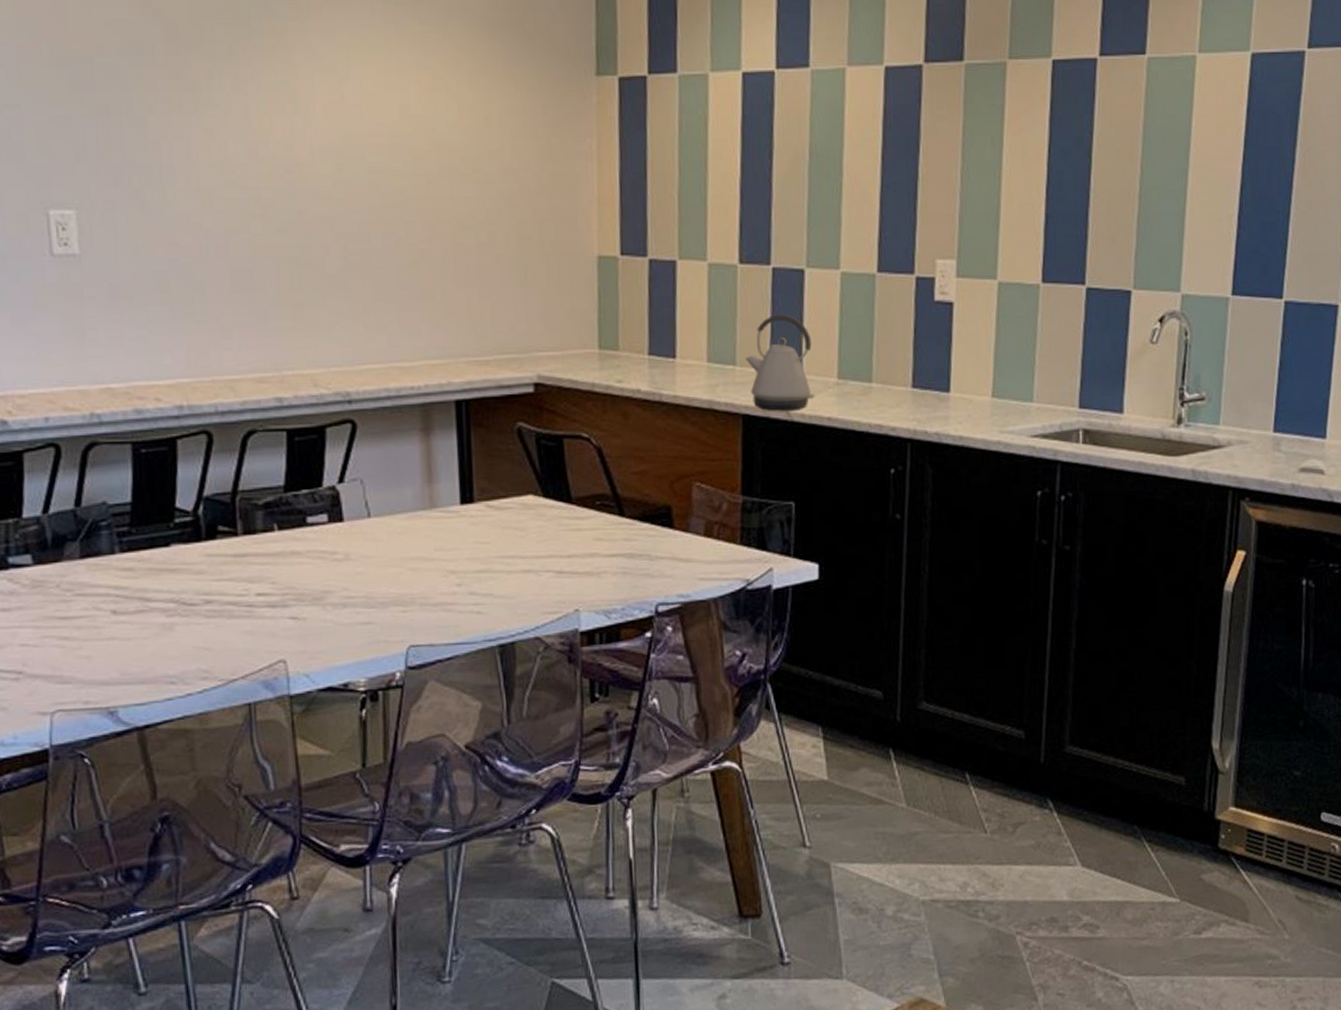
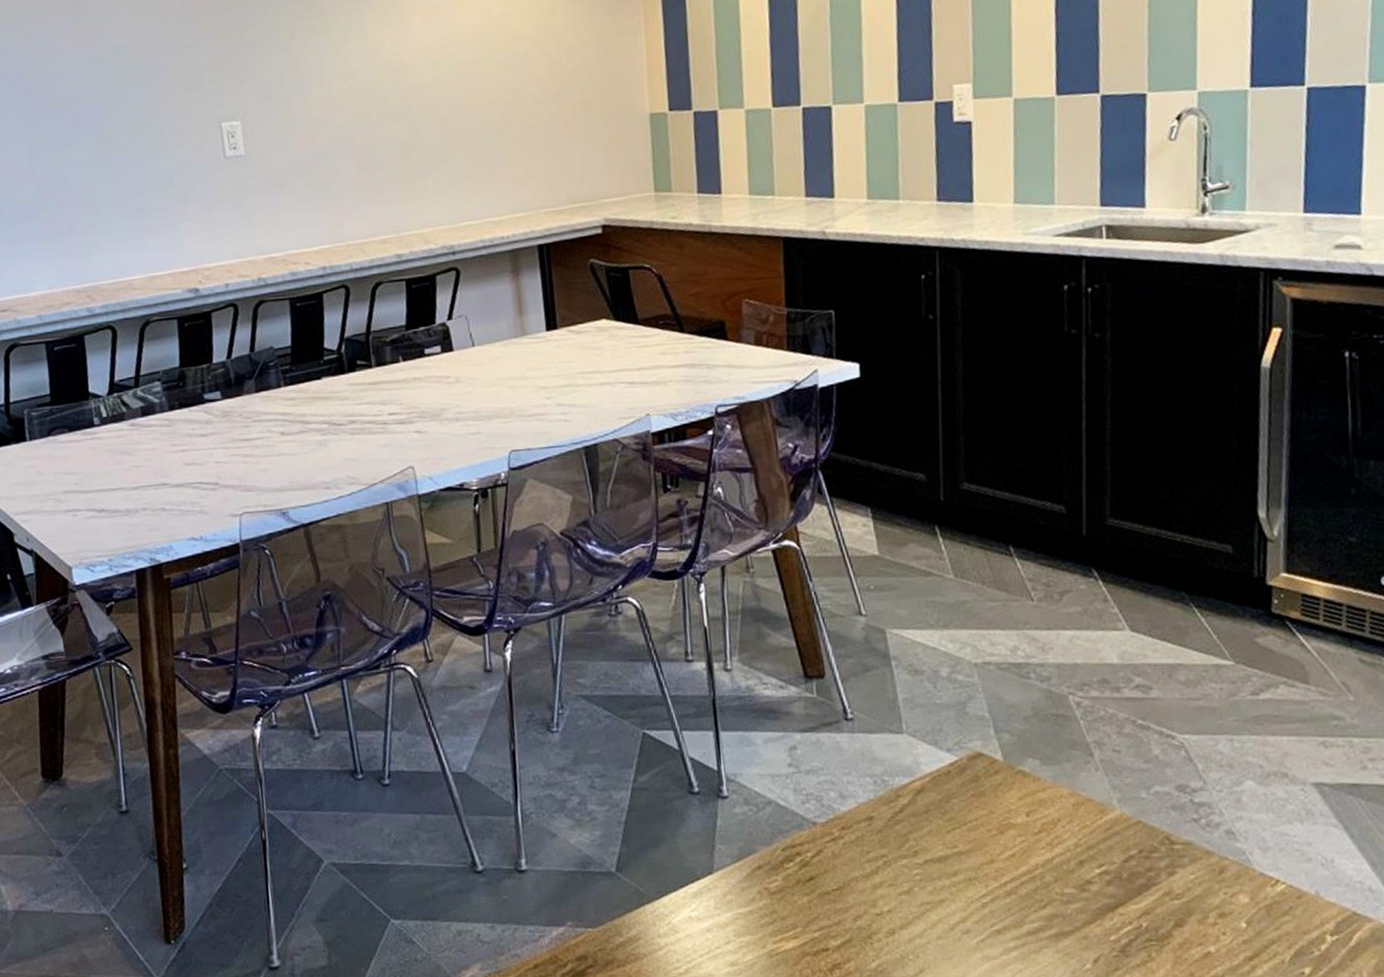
kettle: present [746,314,815,412] -> none [783,146,847,233]

